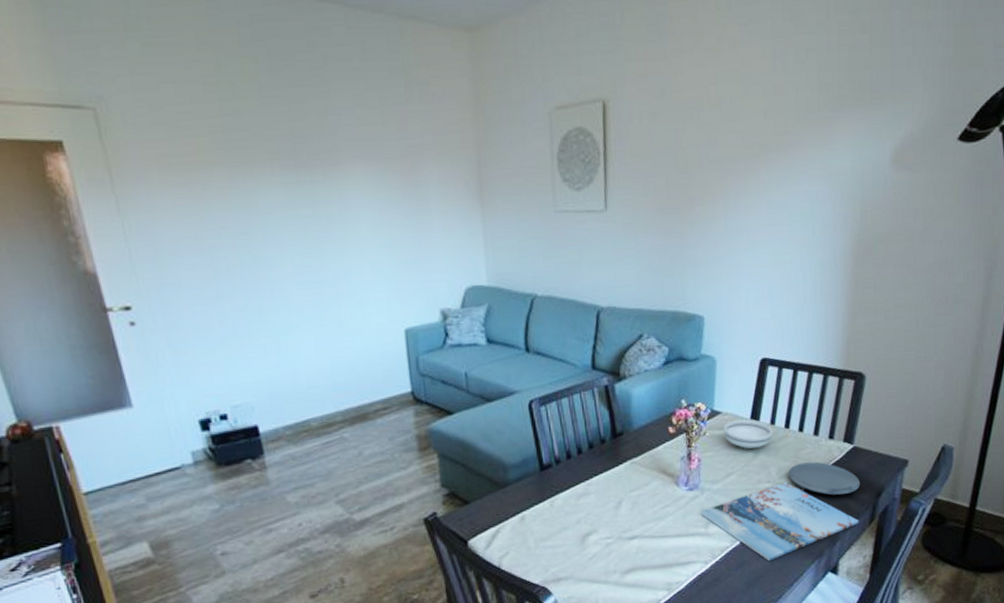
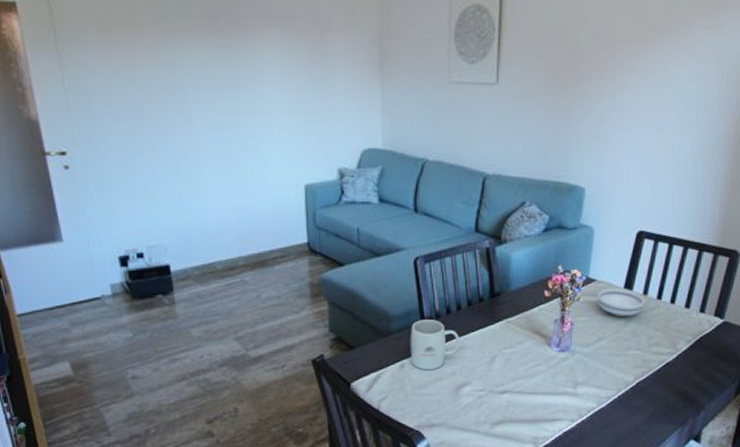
mug: none [529,465,584,521] -> present [410,318,460,371]
magazine: present [701,482,859,562] -> none [571,351,725,425]
plate: present [789,462,861,496] -> none [658,333,729,367]

